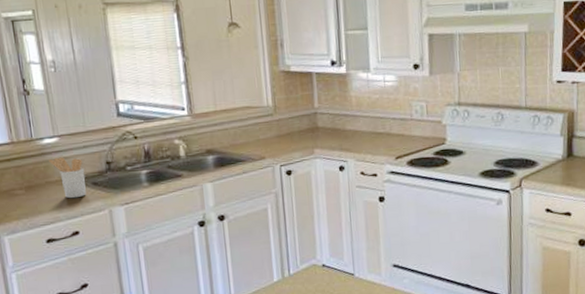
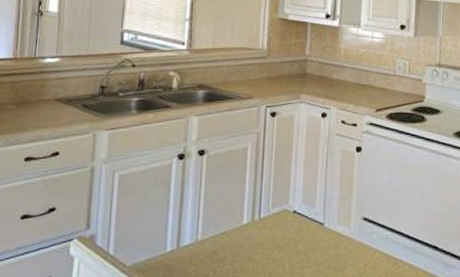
utensil holder: present [49,157,86,199] -> none [46,77,79,119]

